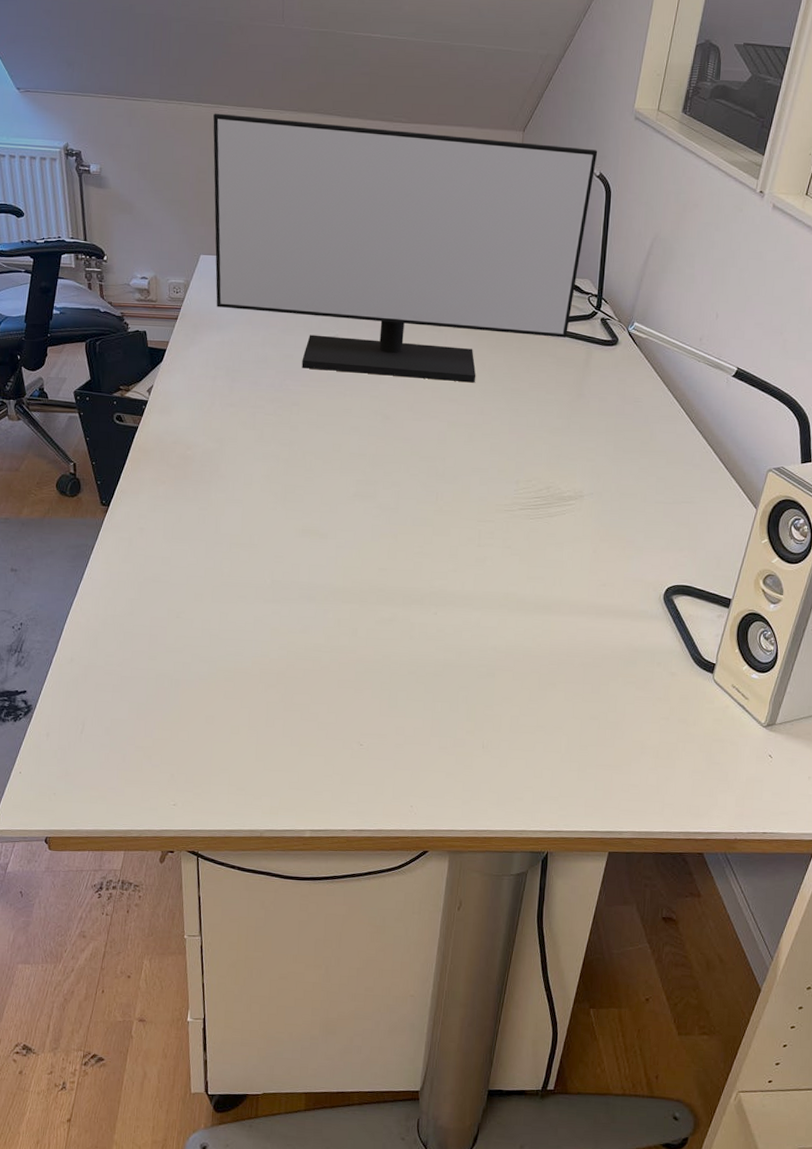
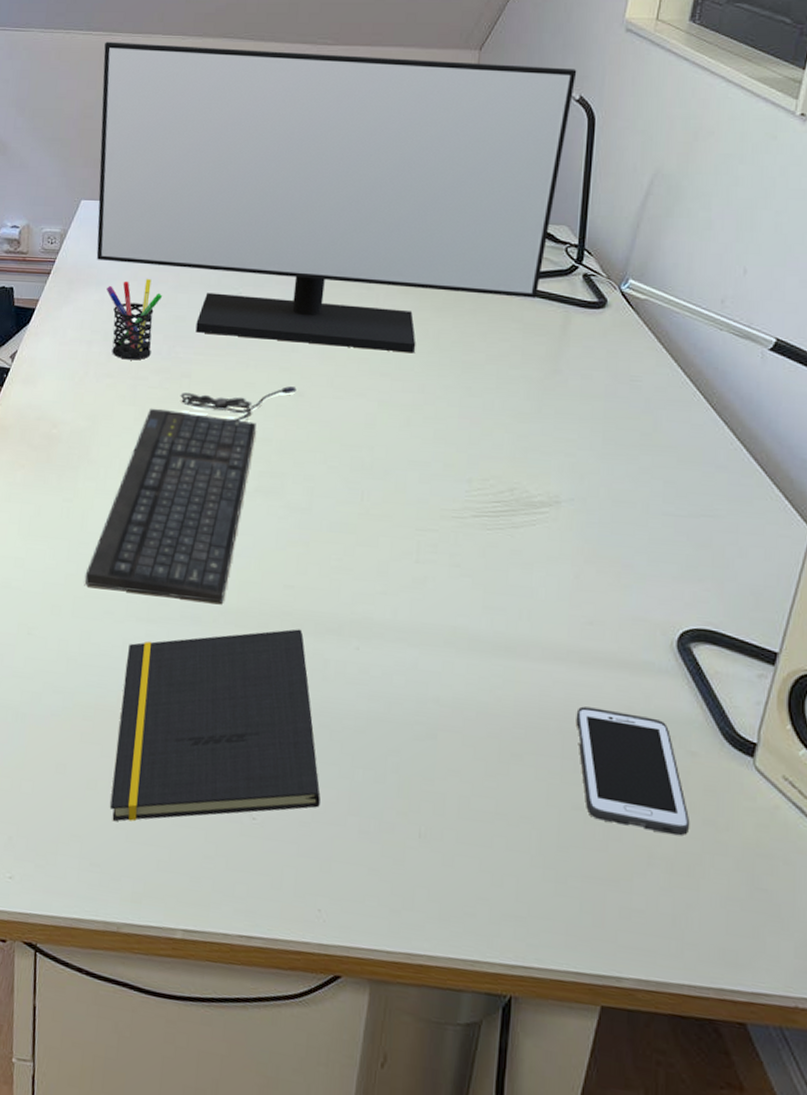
keyboard: none [221,411,384,585] -> present [85,386,297,604]
pen holder: none [226,323,273,392] -> present [106,279,162,361]
notepad: none [250,601,410,756] -> present [110,629,321,822]
cell phone: none [593,646,670,732] -> present [576,706,690,836]

